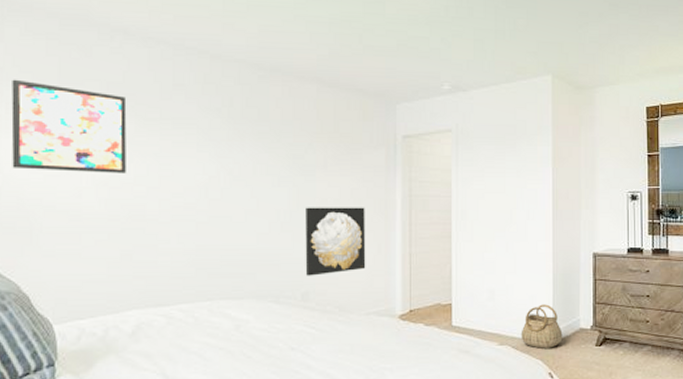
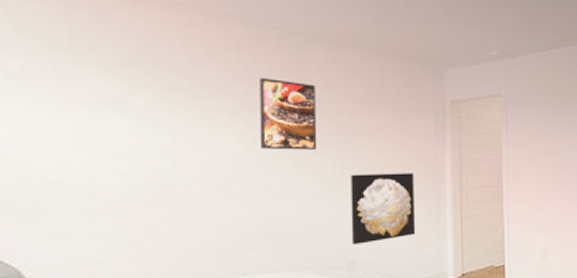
wall art: present [11,79,127,173] -> none [12,46,151,145]
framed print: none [222,110,275,182] -> present [259,78,317,150]

